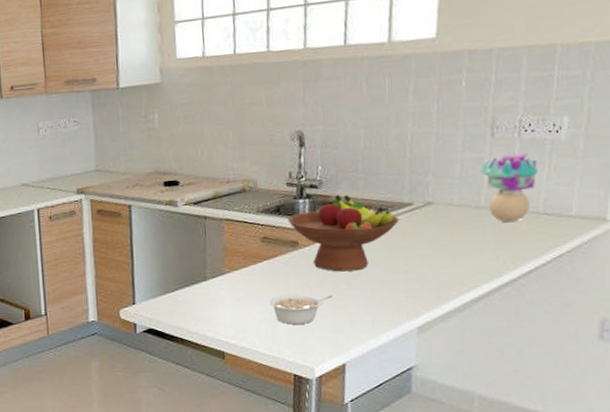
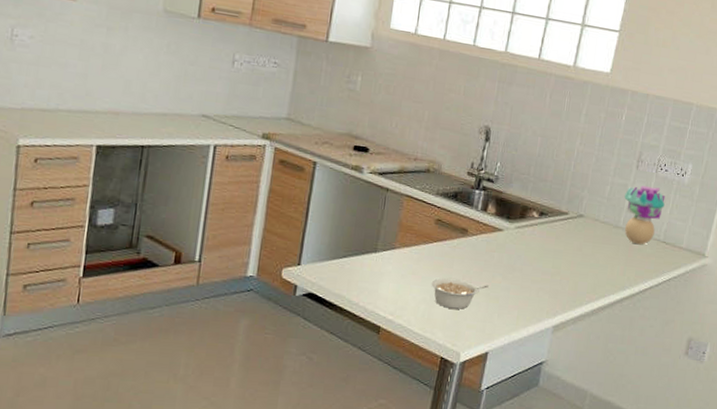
fruit bowl: present [287,194,400,272] -> none [462,192,556,266]

